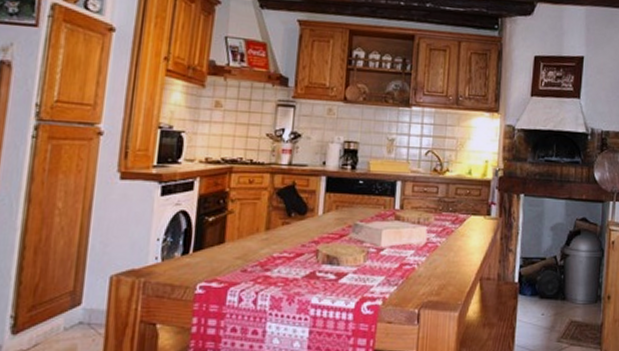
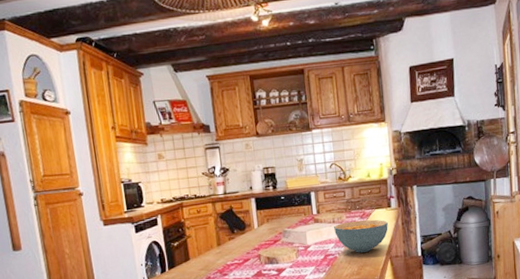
cereal bowl: none [417,225,484,267] -> present [334,219,388,253]

